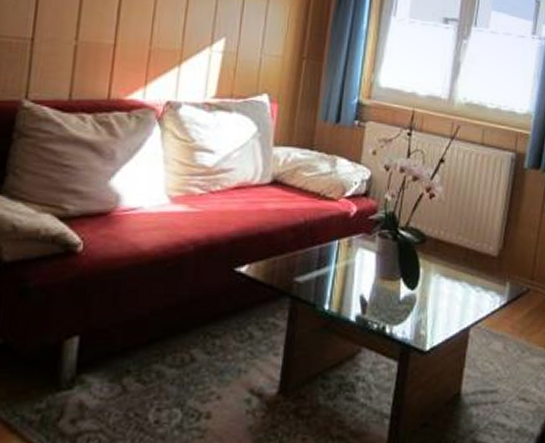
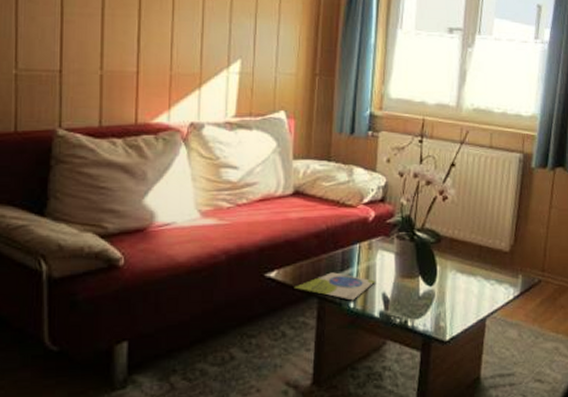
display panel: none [267,270,353,302] -> present [295,272,375,301]

